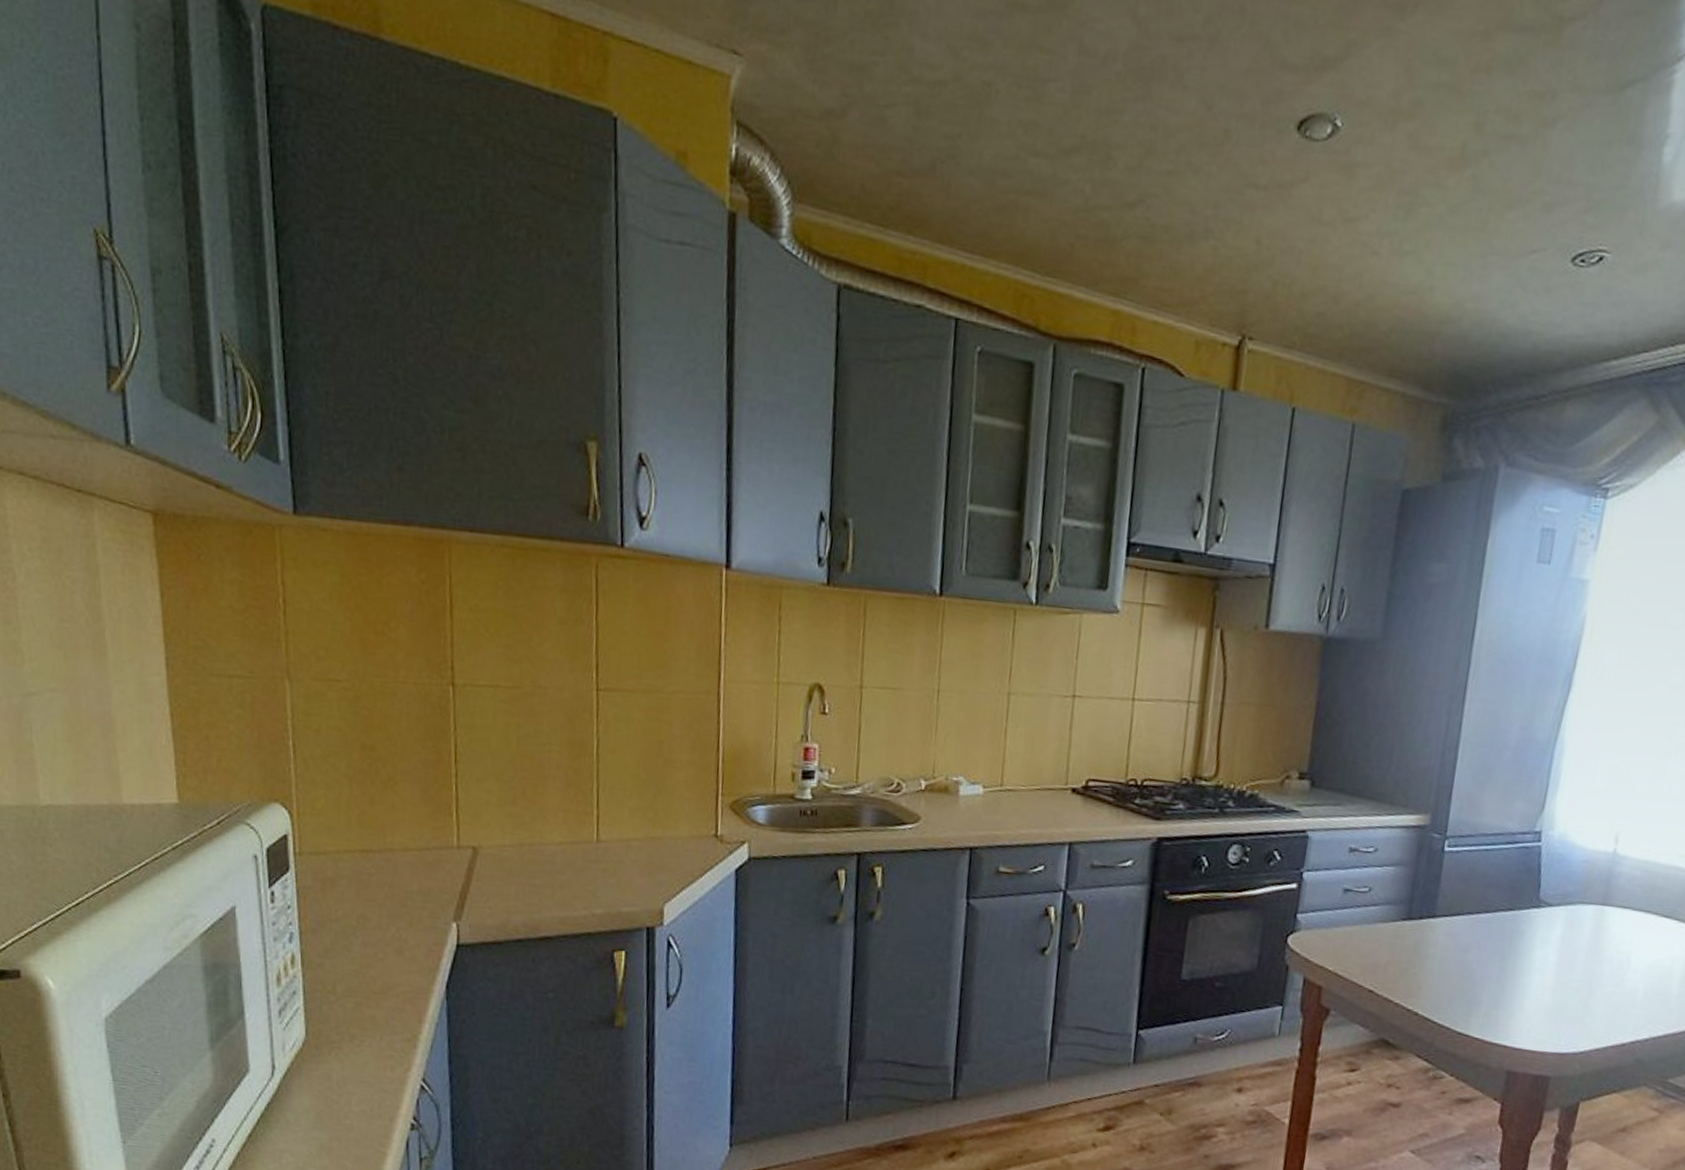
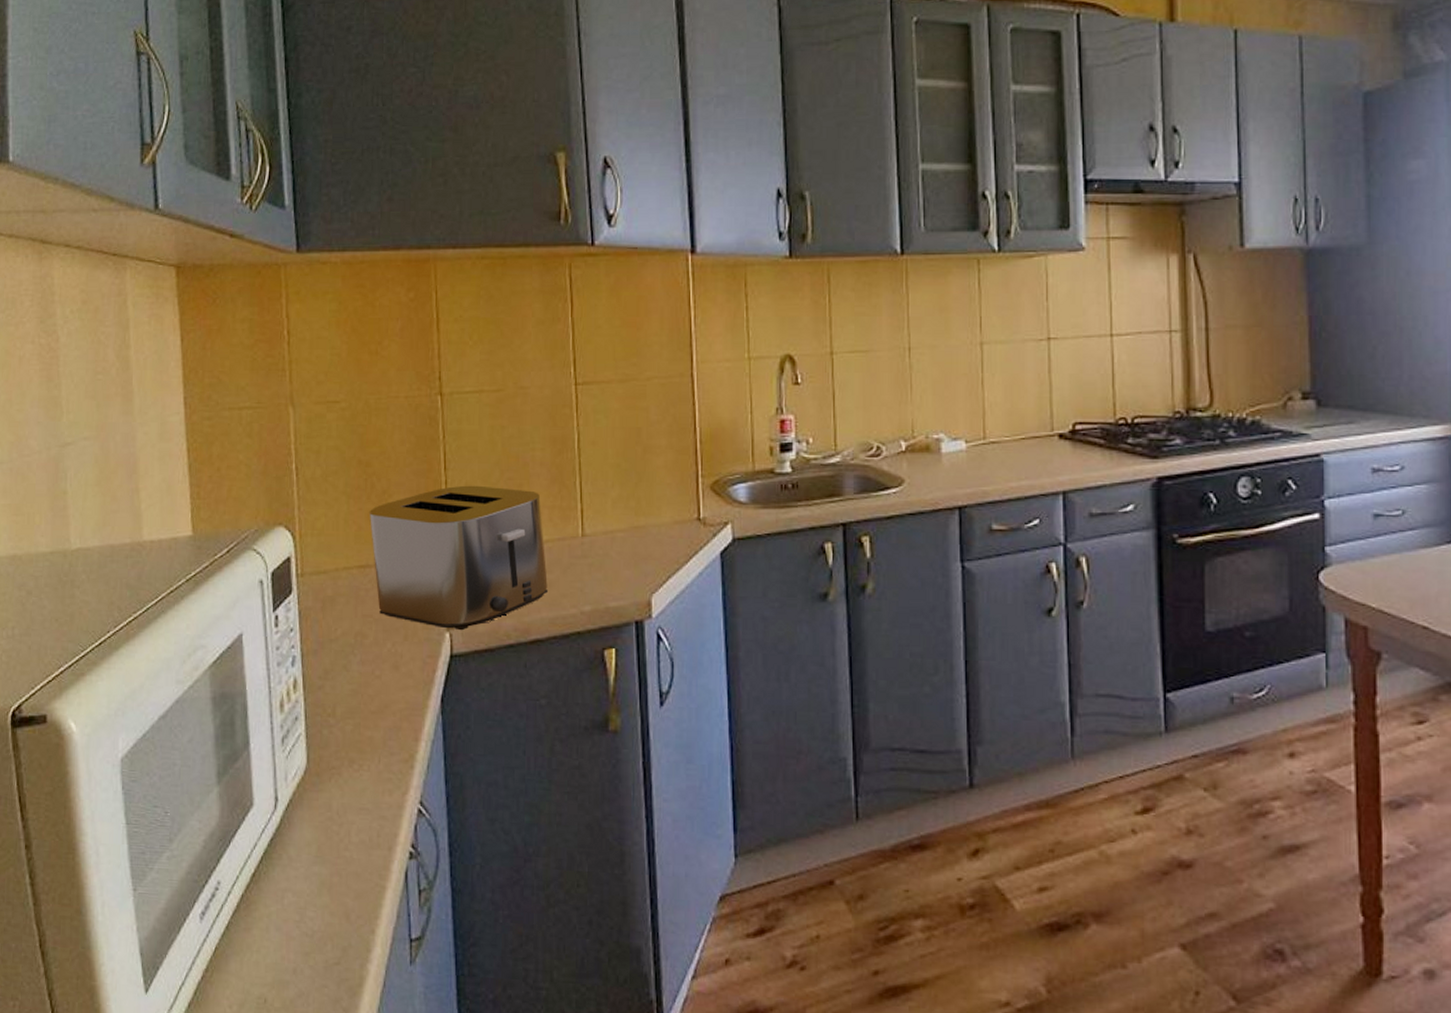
toaster: none [372,780,560,923] -> present [368,485,548,631]

